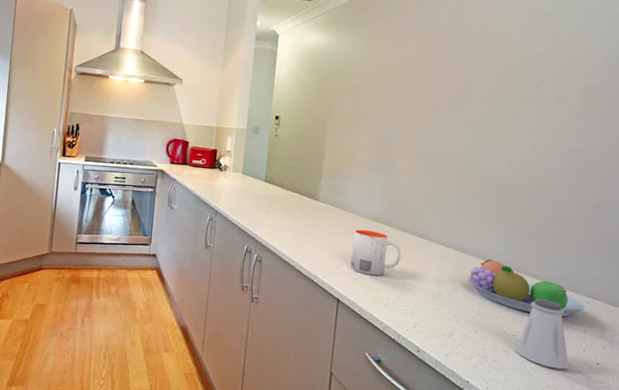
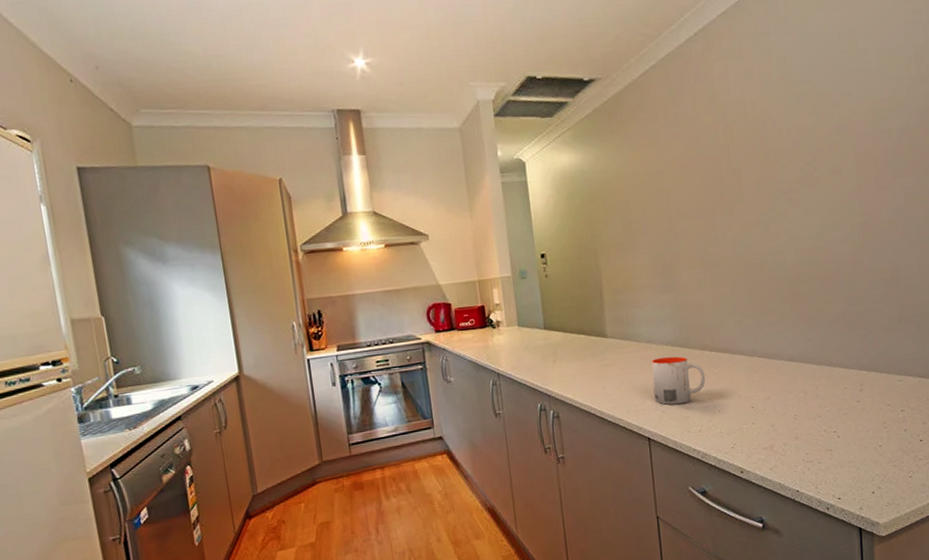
fruit bowl: present [468,259,586,317] -> none [778,358,899,405]
saltshaker: present [515,298,569,370] -> none [838,387,893,456]

